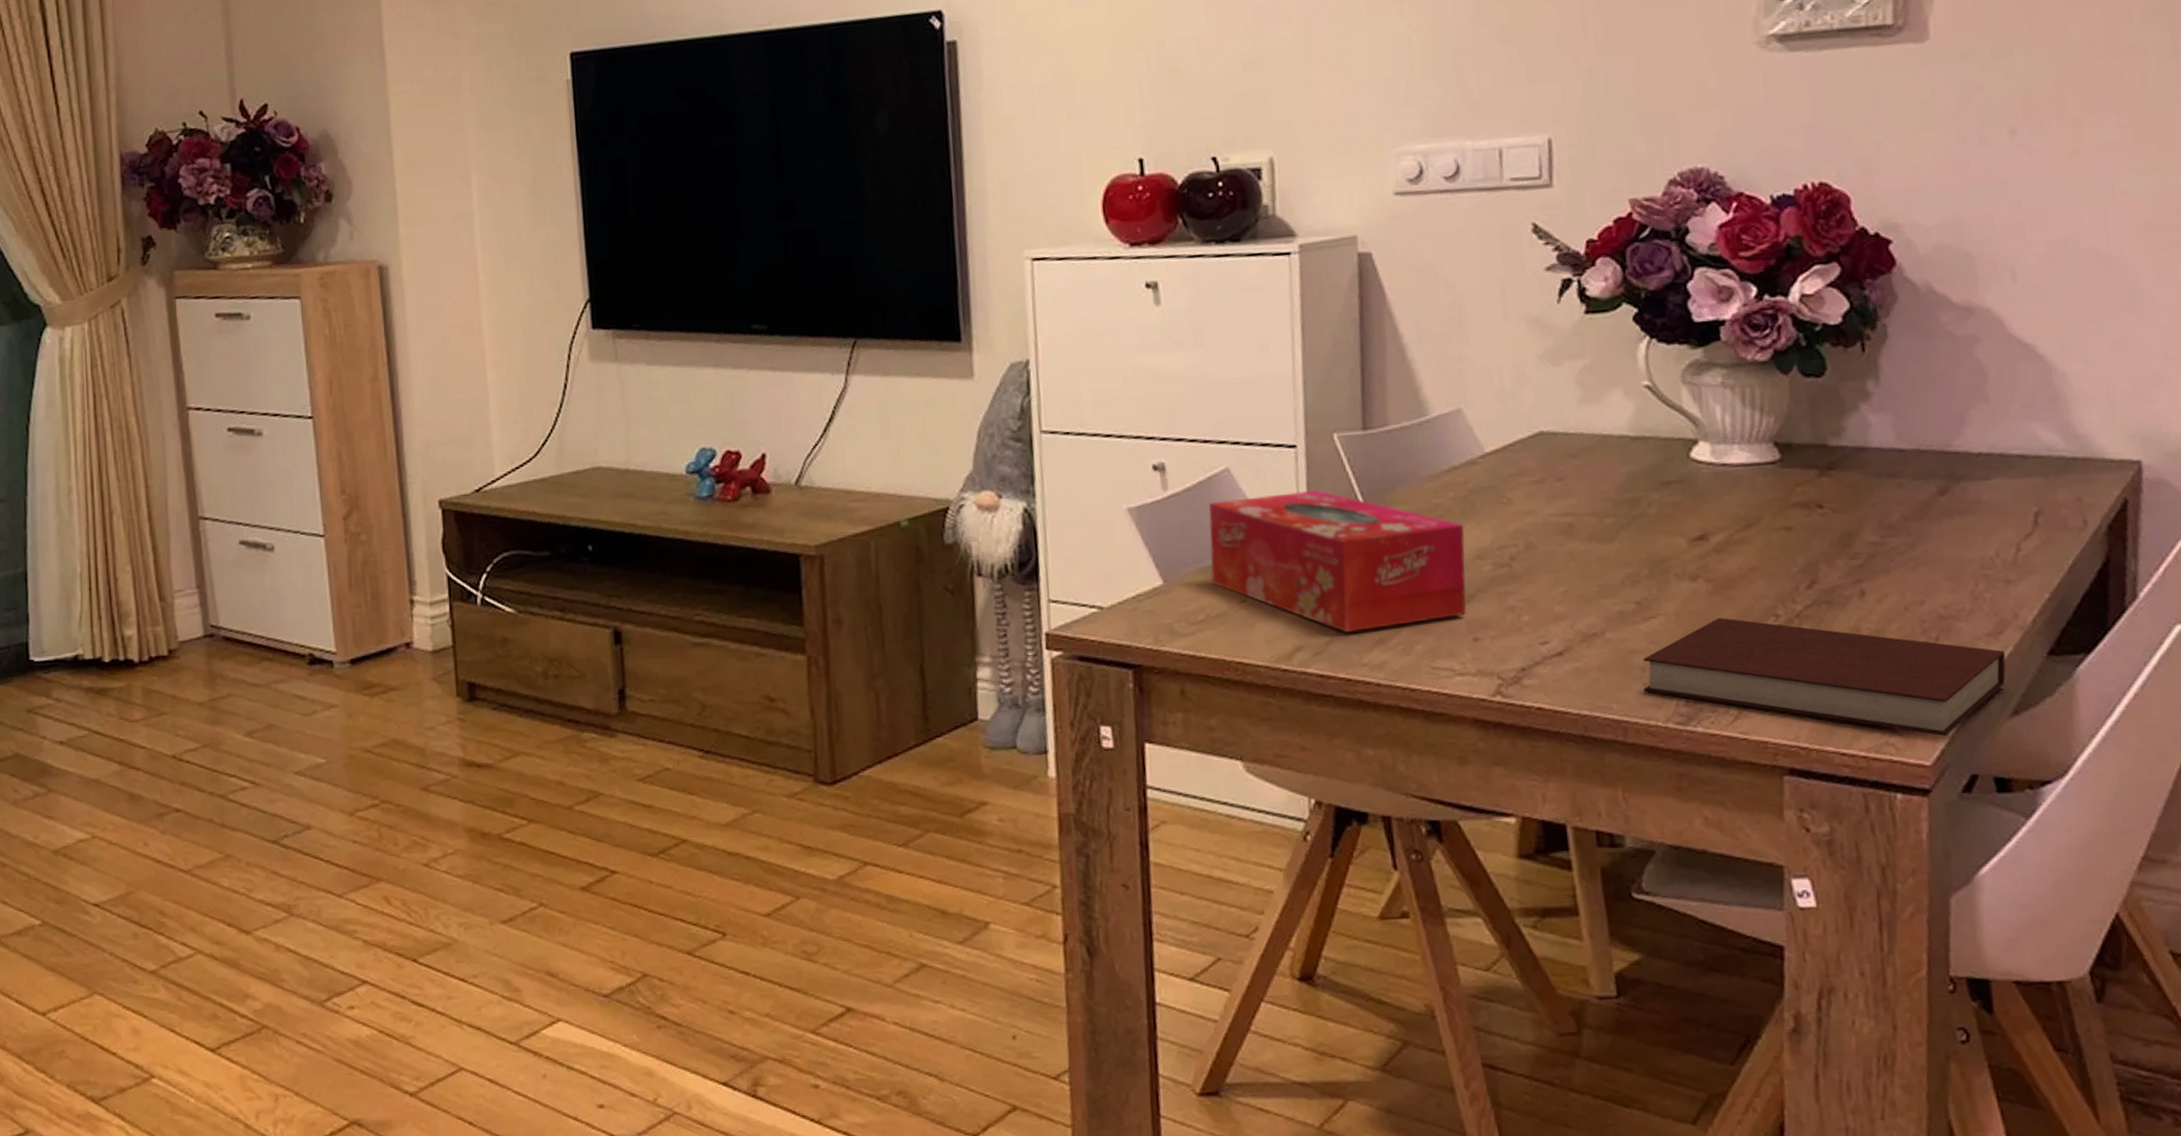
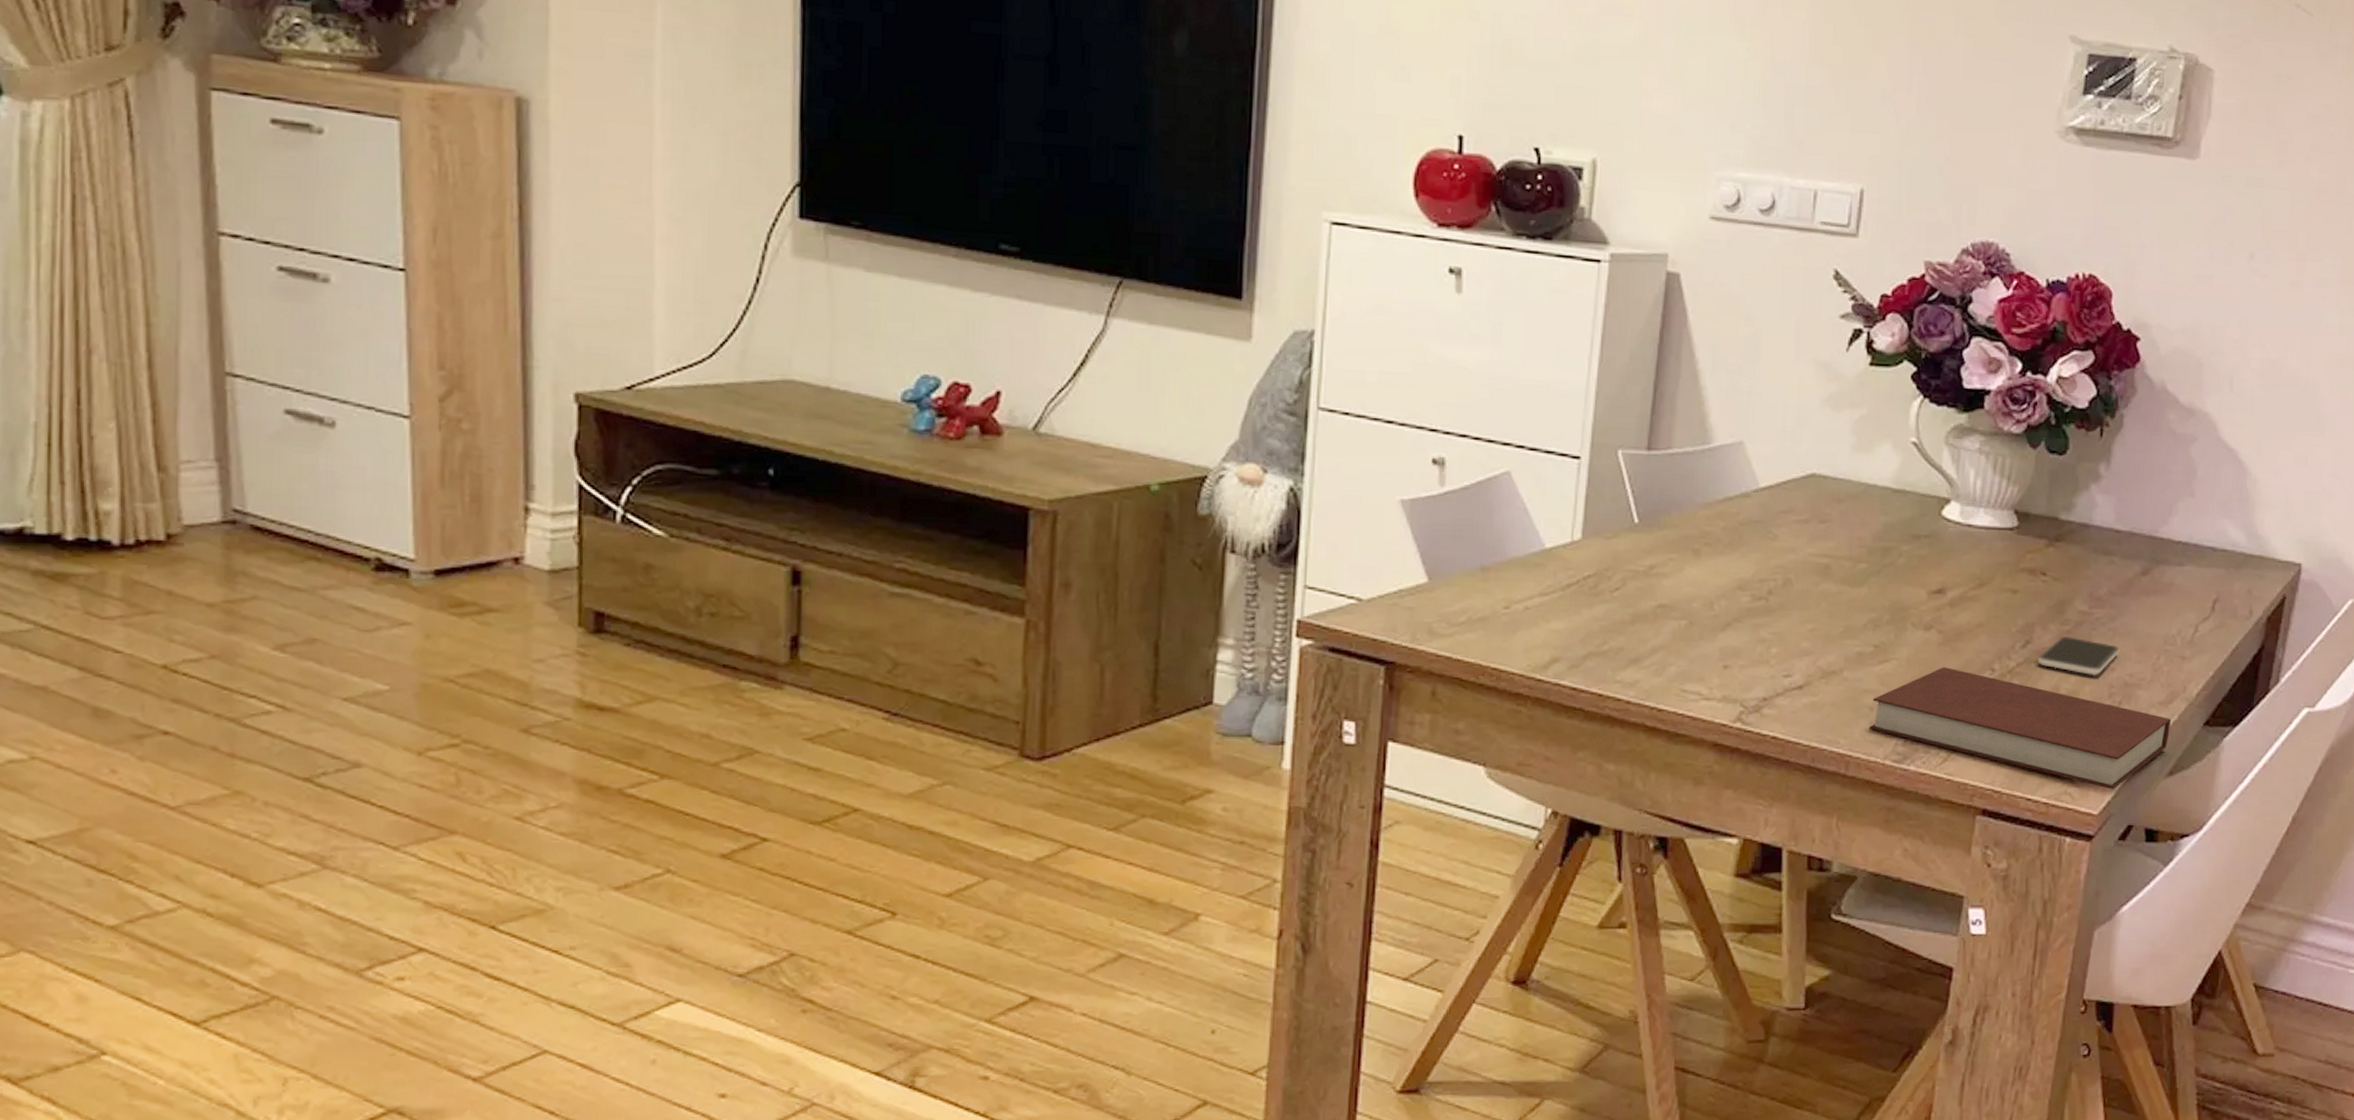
tissue box: present [1209,490,1467,633] -> none [1477,503,1730,649]
smartphone: none [1828,571,1927,612] -> present [2037,636,2120,677]

